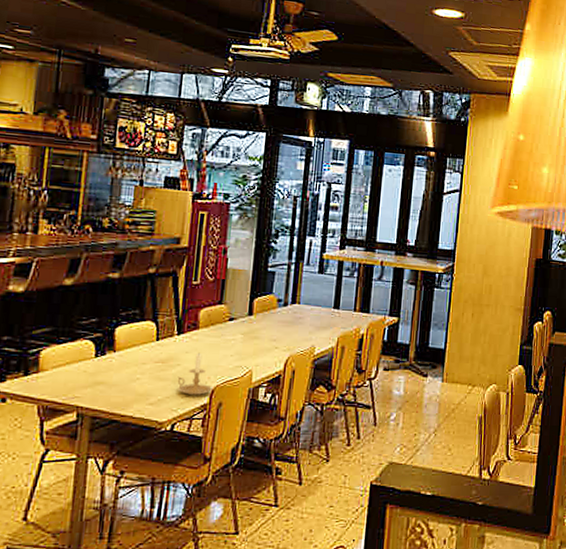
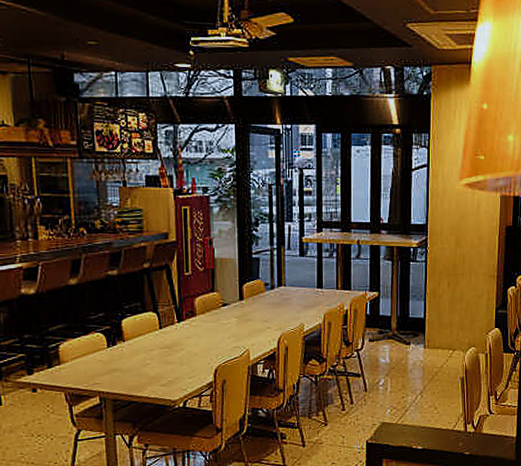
candle holder: present [177,352,213,396] -> none [183,337,216,376]

